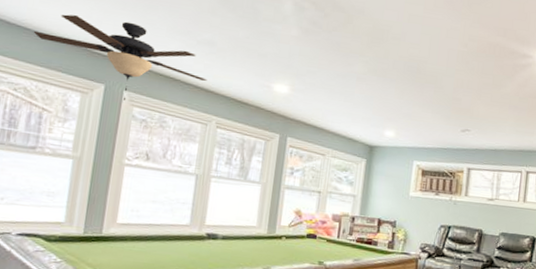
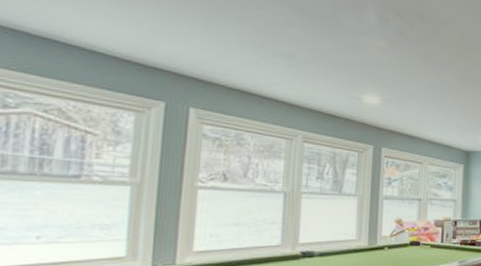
ceiling fan: present [33,14,207,101] -> none [64,25,289,119]

